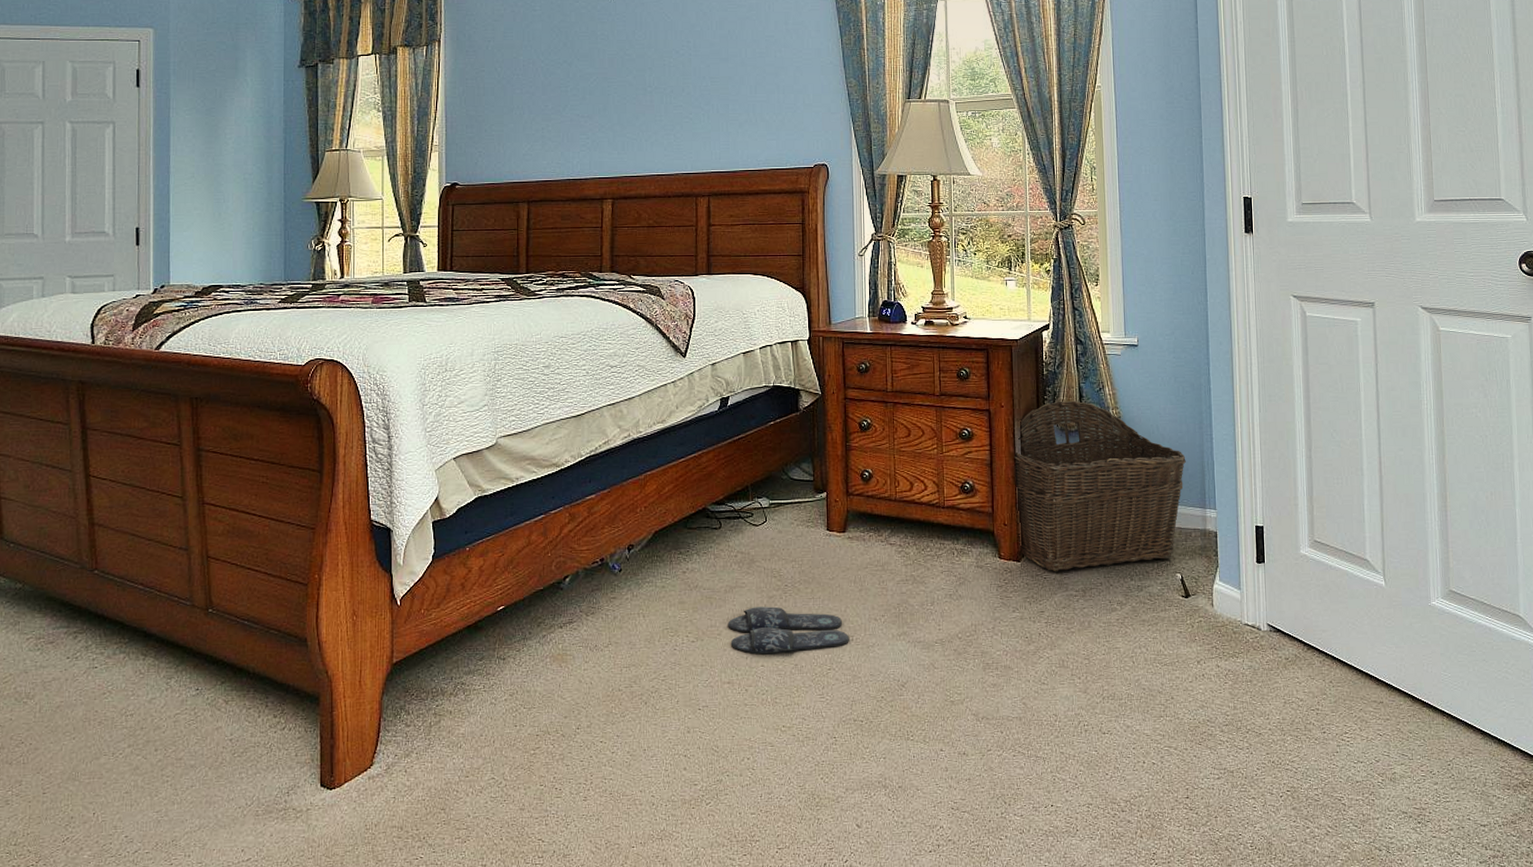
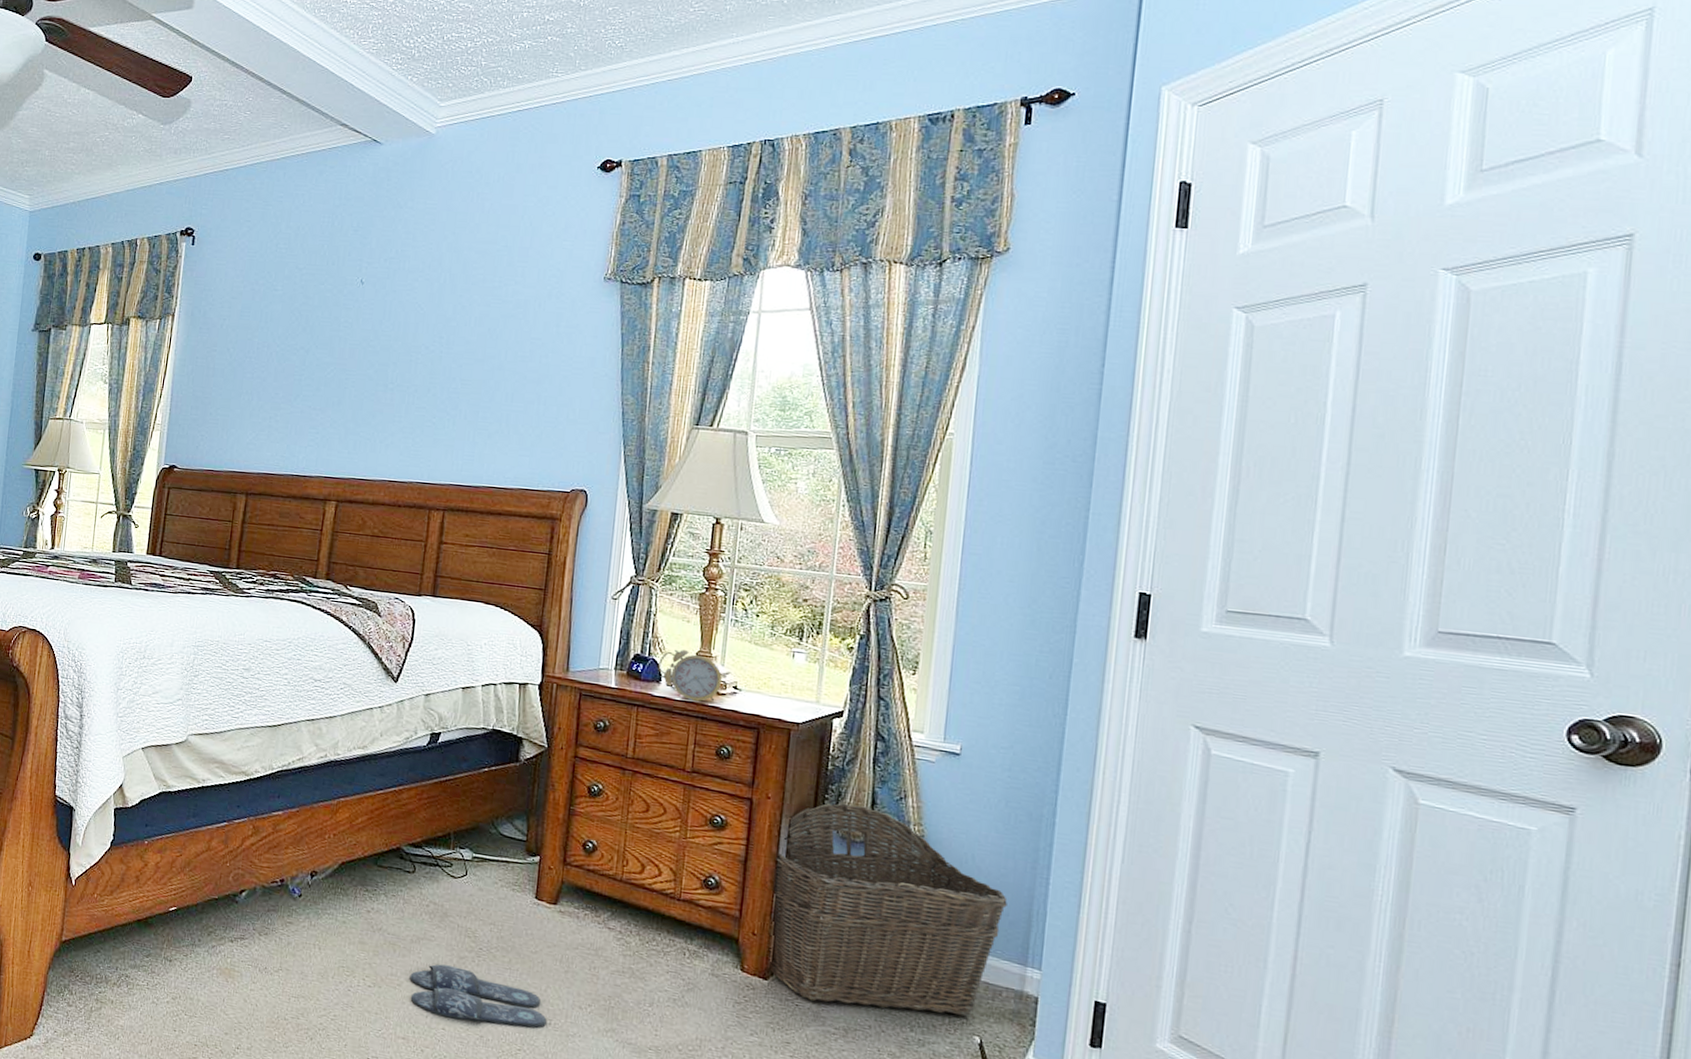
alarm clock: none [903,290,957,334] -> present [658,649,726,702]

